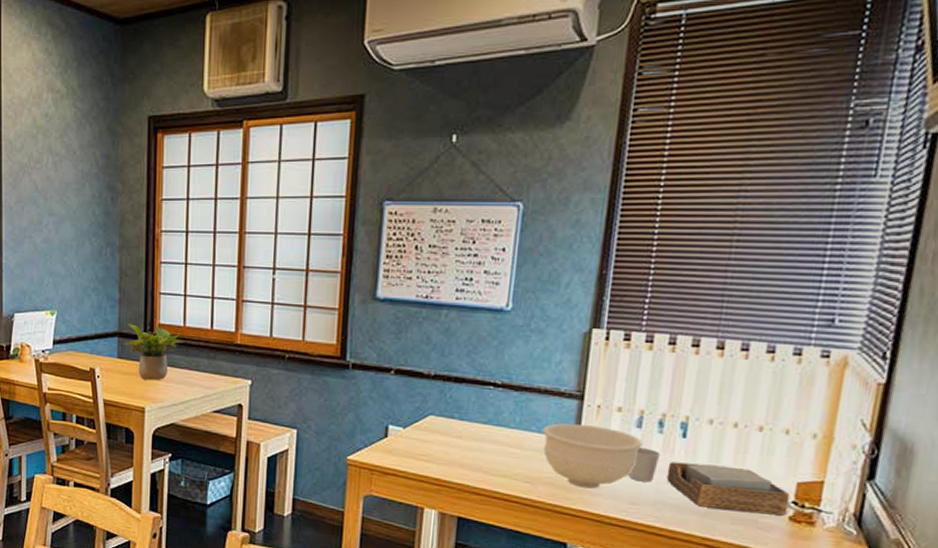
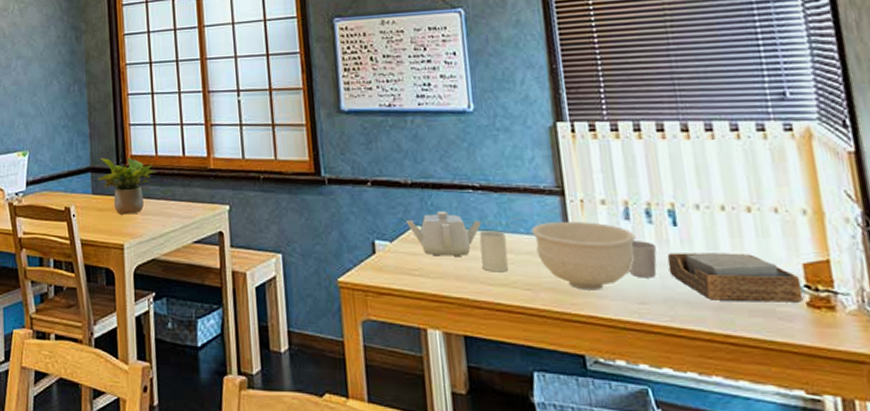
teapot: none [422,404,495,448] -> present [406,211,481,258]
cup: none [488,426,517,465] -> present [479,231,509,272]

